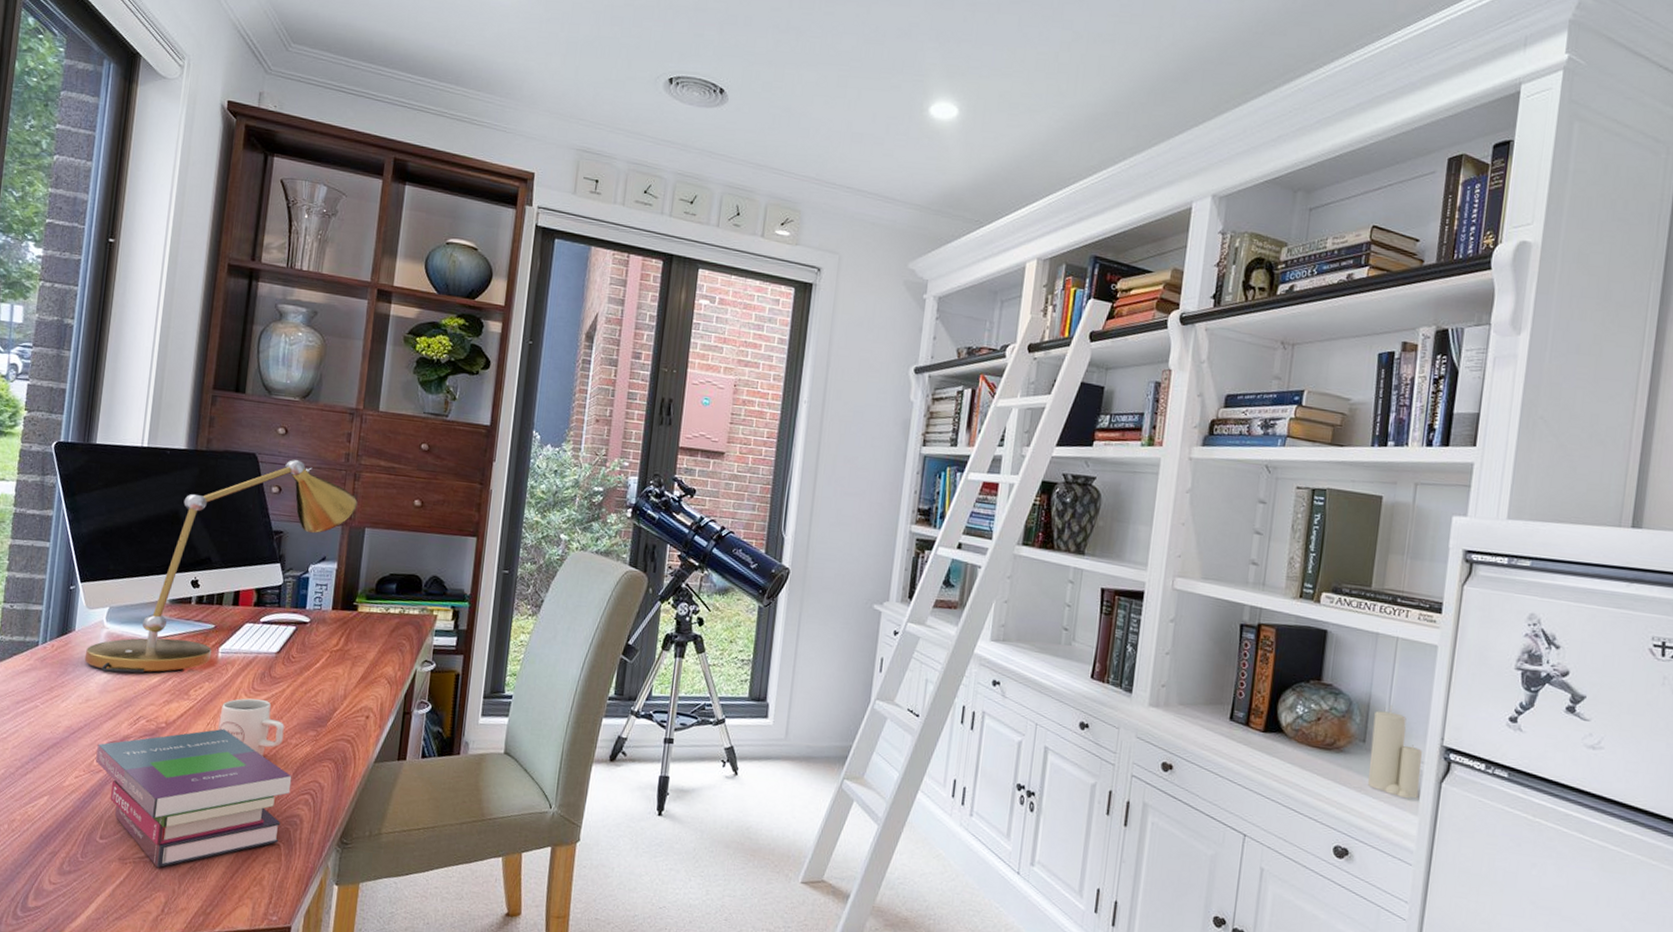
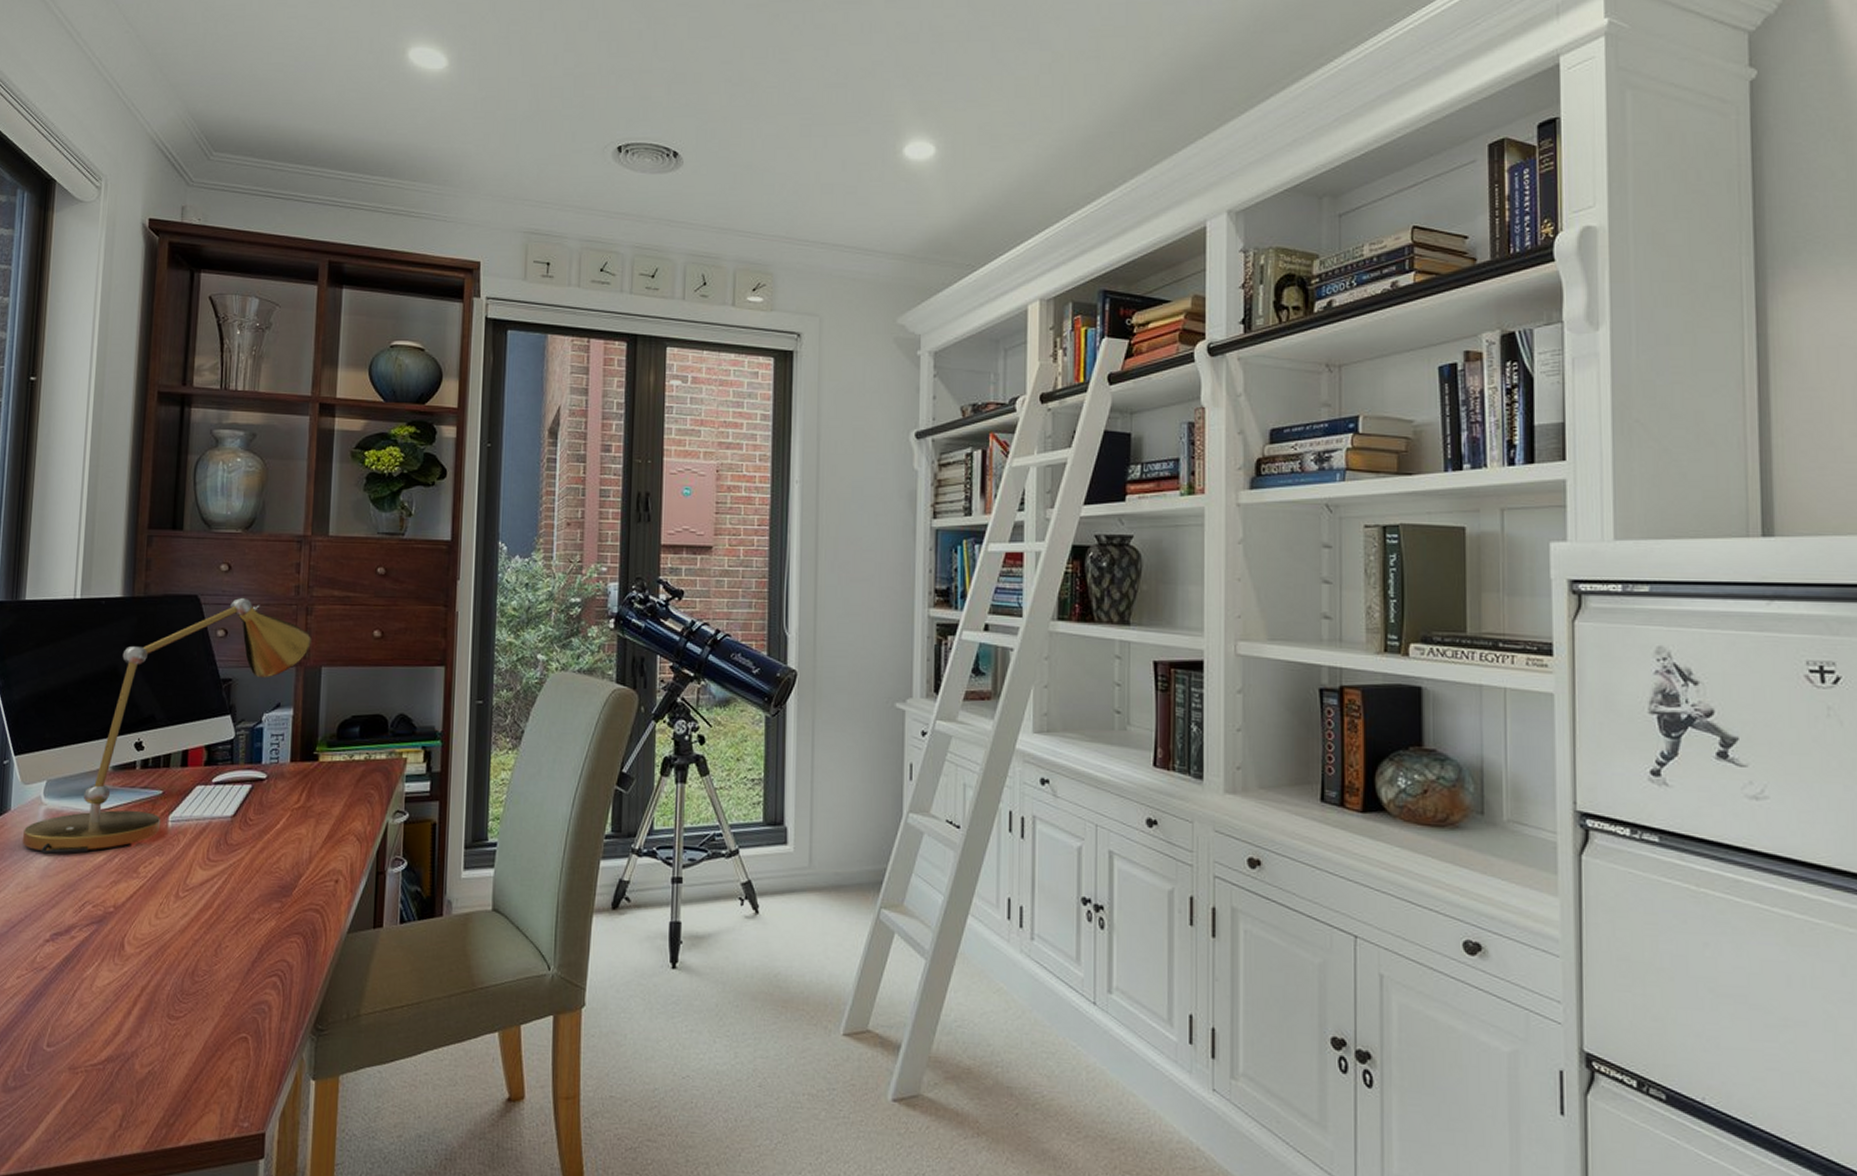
books: present [95,728,292,868] -> none [39,908,257,1076]
mug: present [218,698,285,756] -> none [172,870,245,936]
candle: present [1368,705,1422,799] -> none [1490,768,1555,878]

